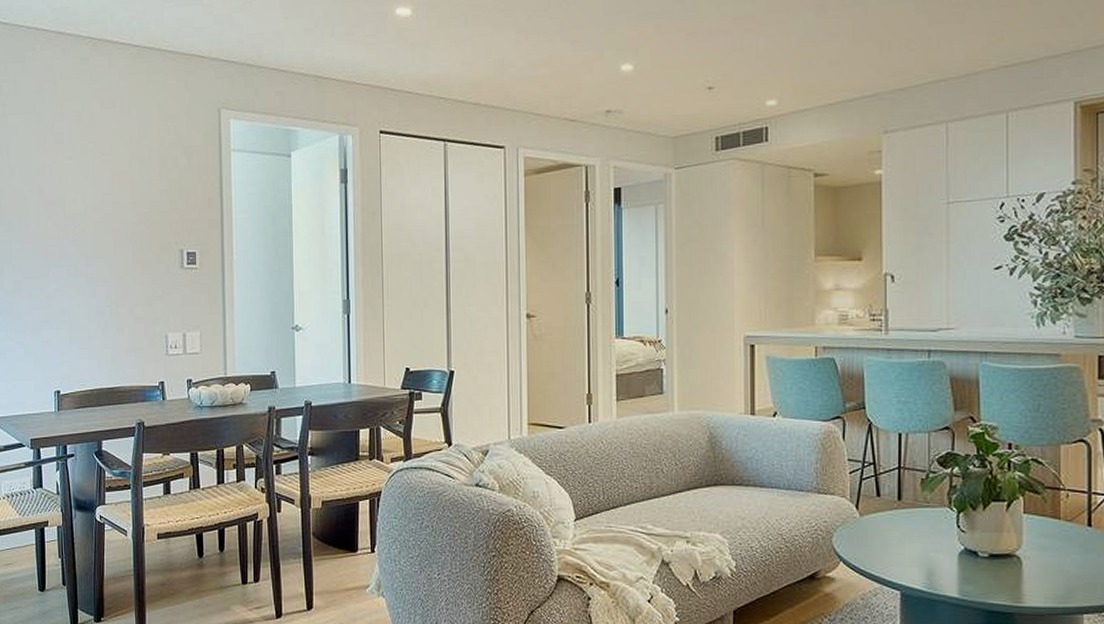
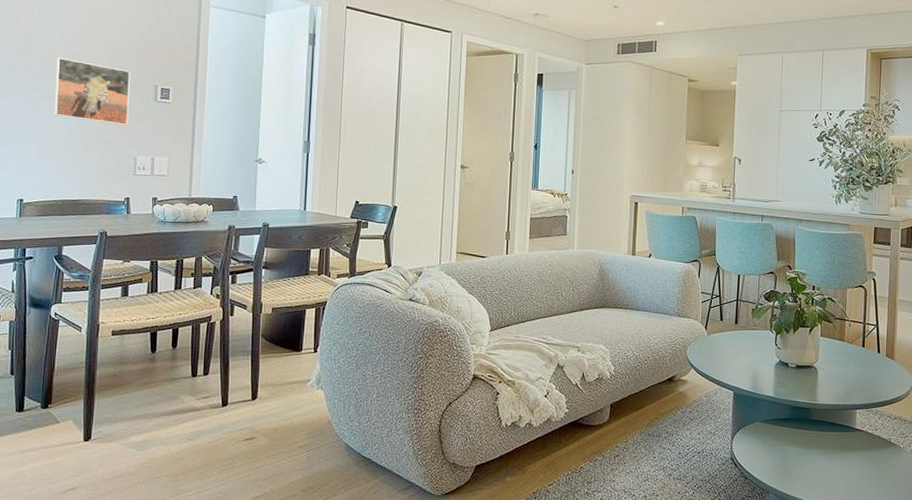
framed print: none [80,228,156,300] -> present [53,57,131,126]

